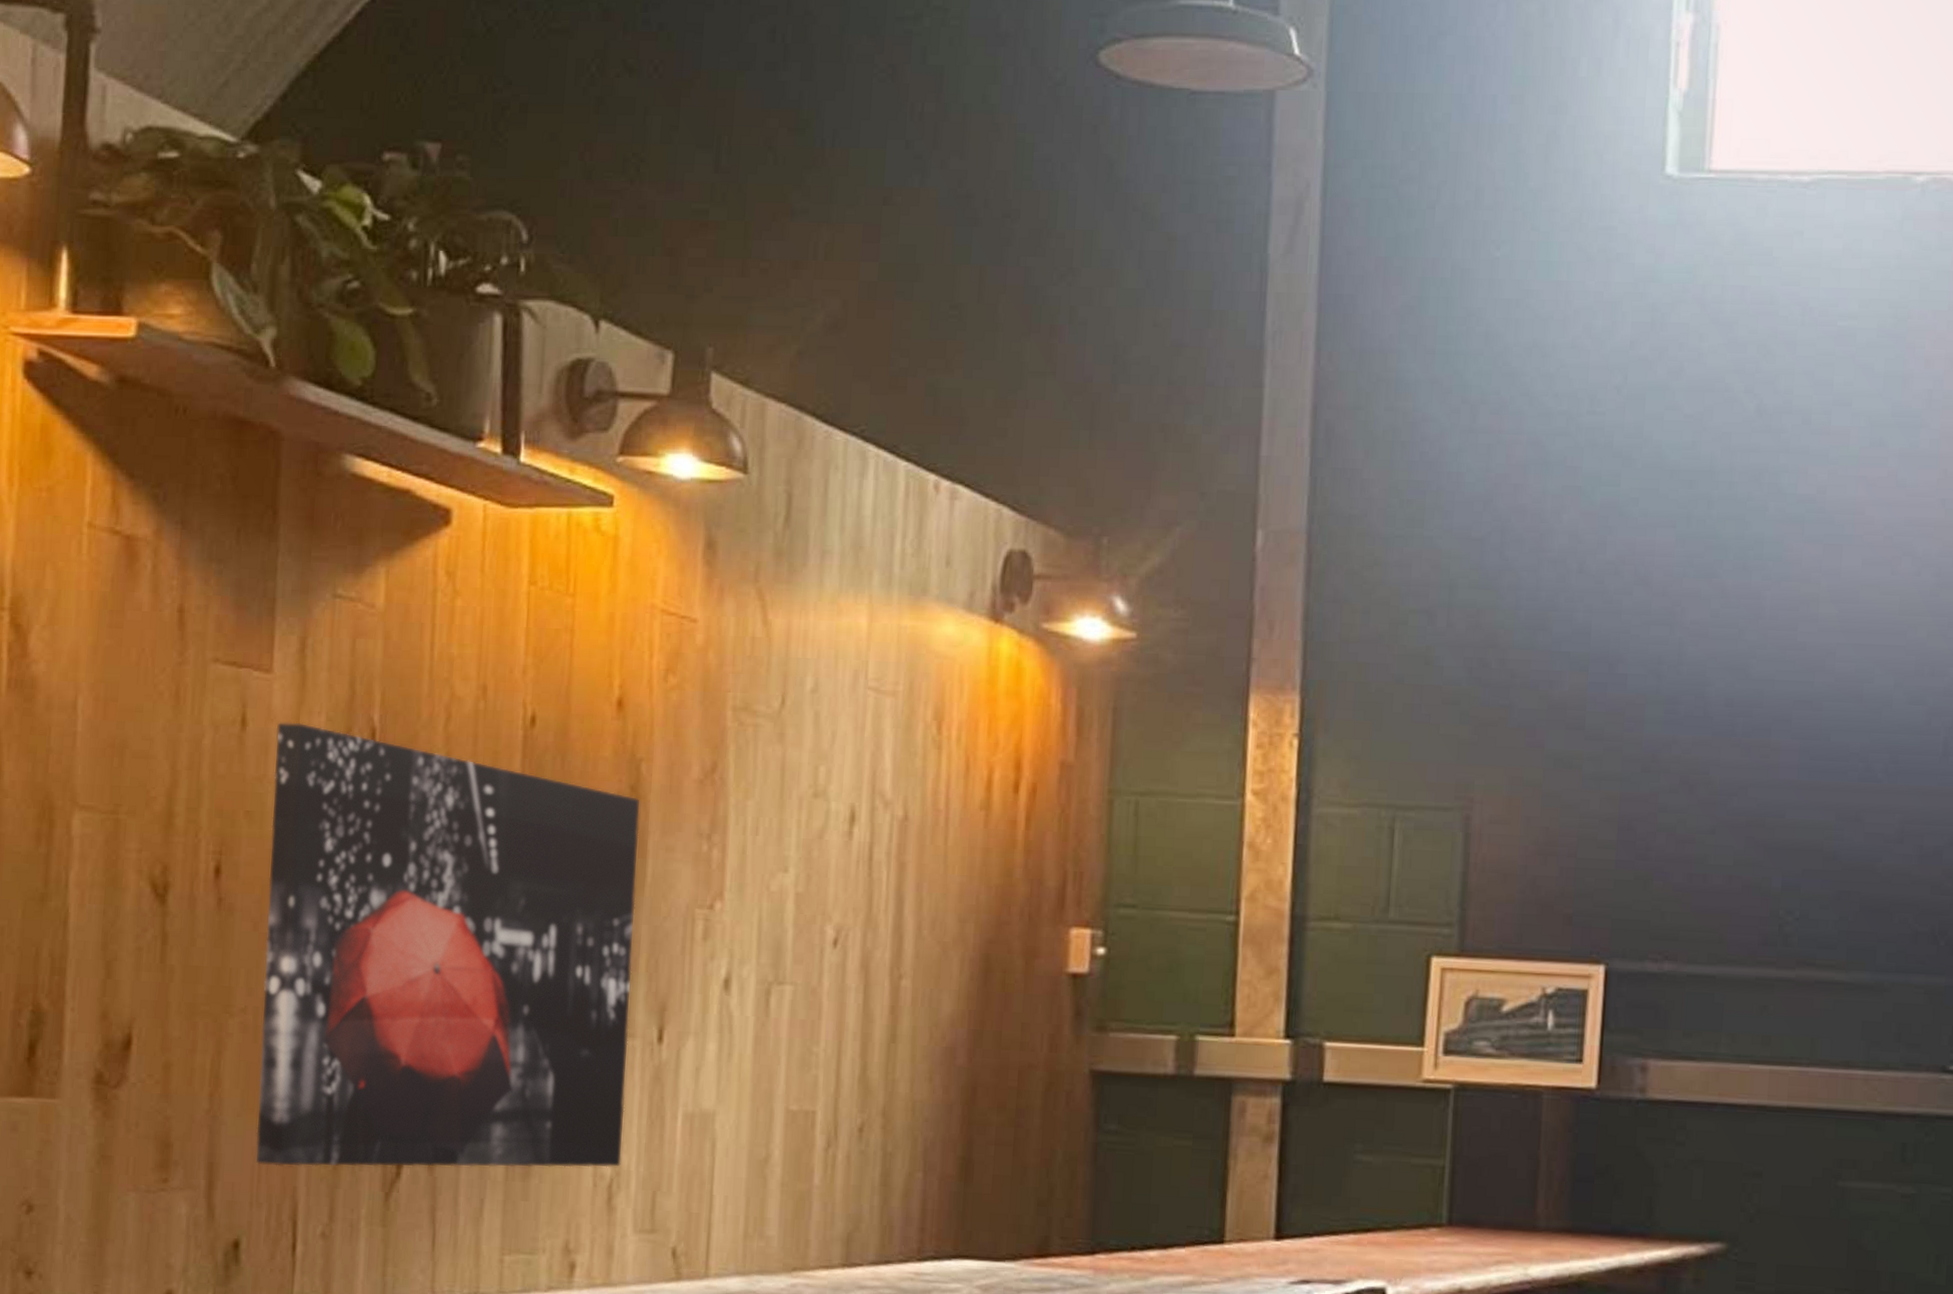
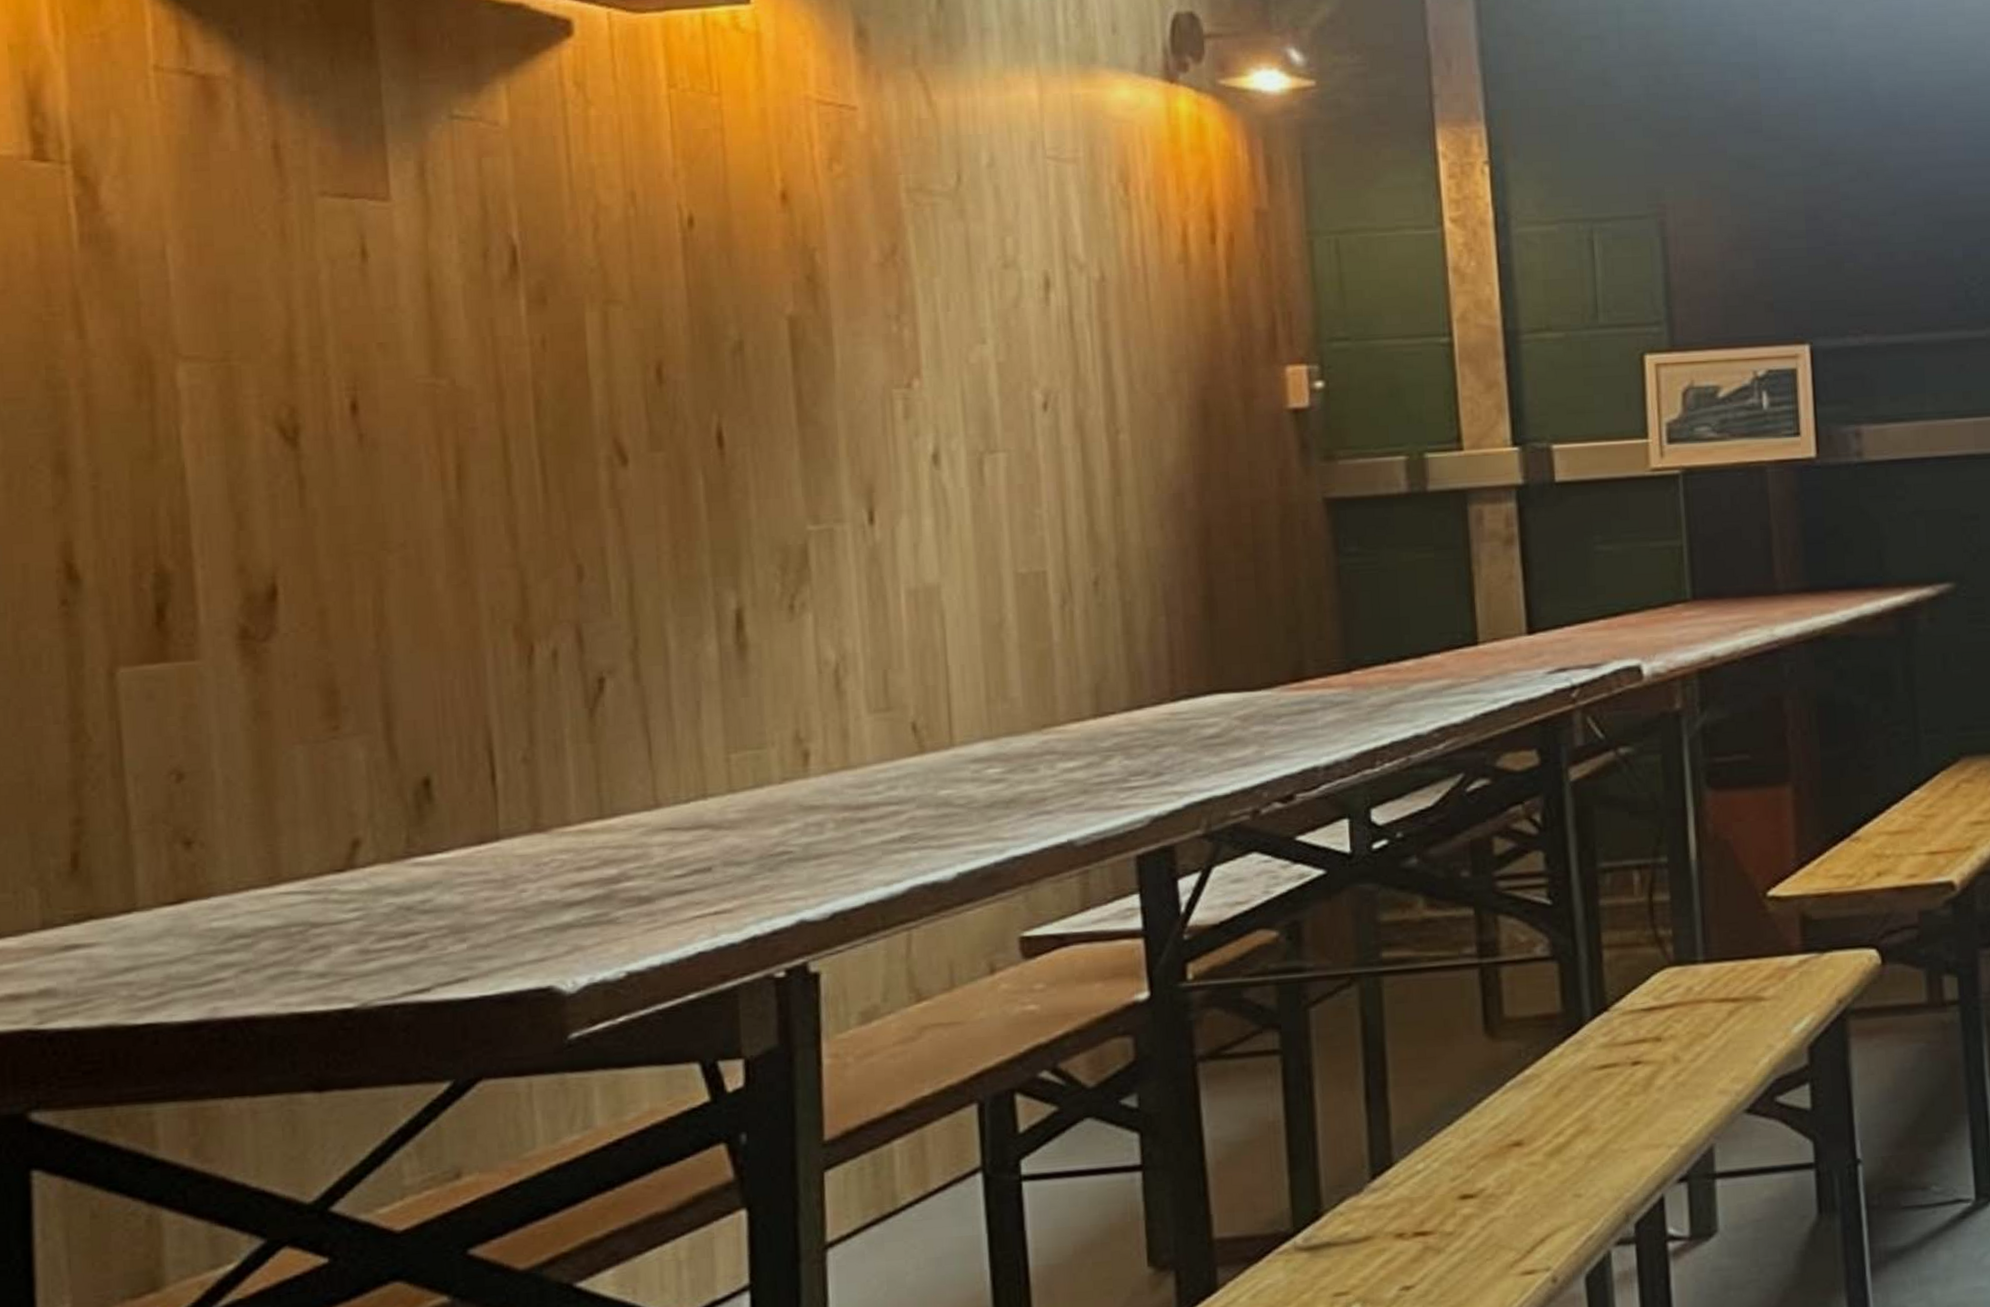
wall art: present [255,722,640,1168] -> none [403,248,845,698]

